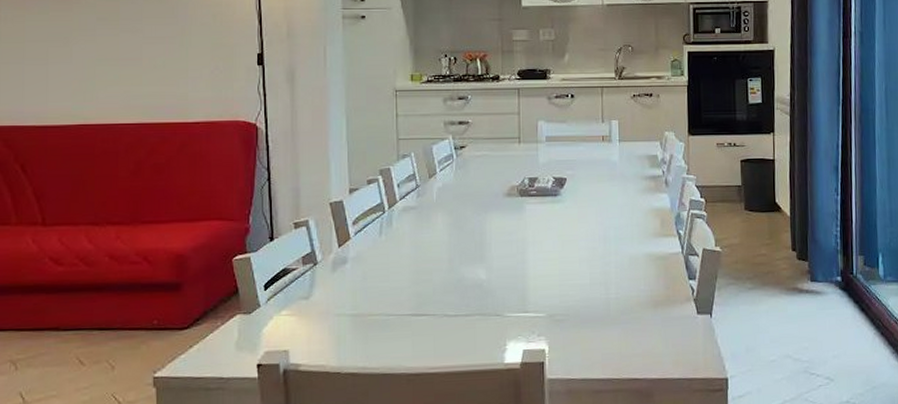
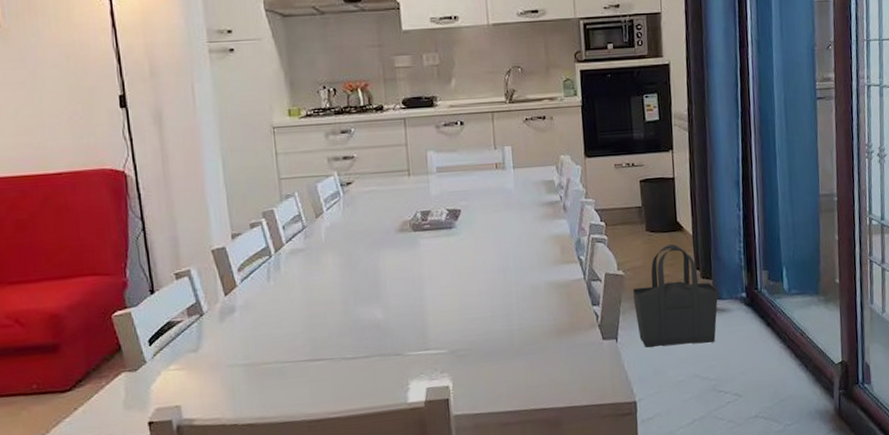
shopping bag: none [729,224,814,325] -> present [633,244,719,348]

